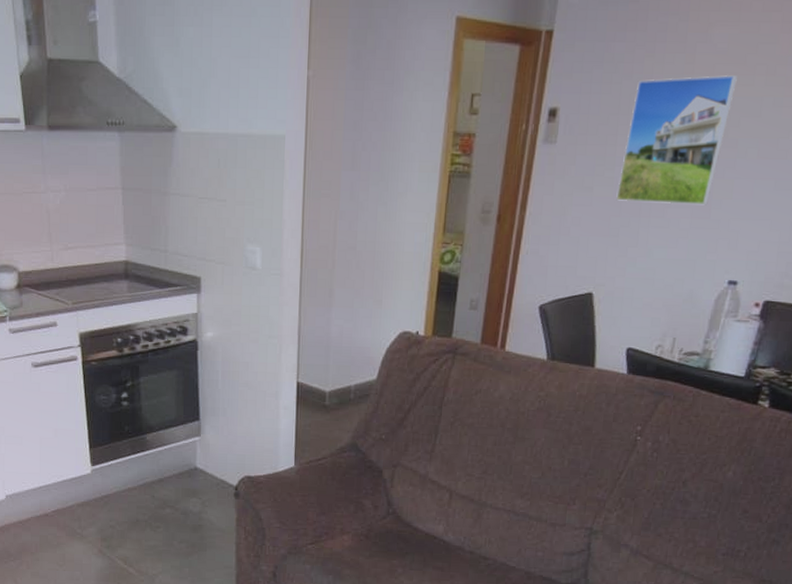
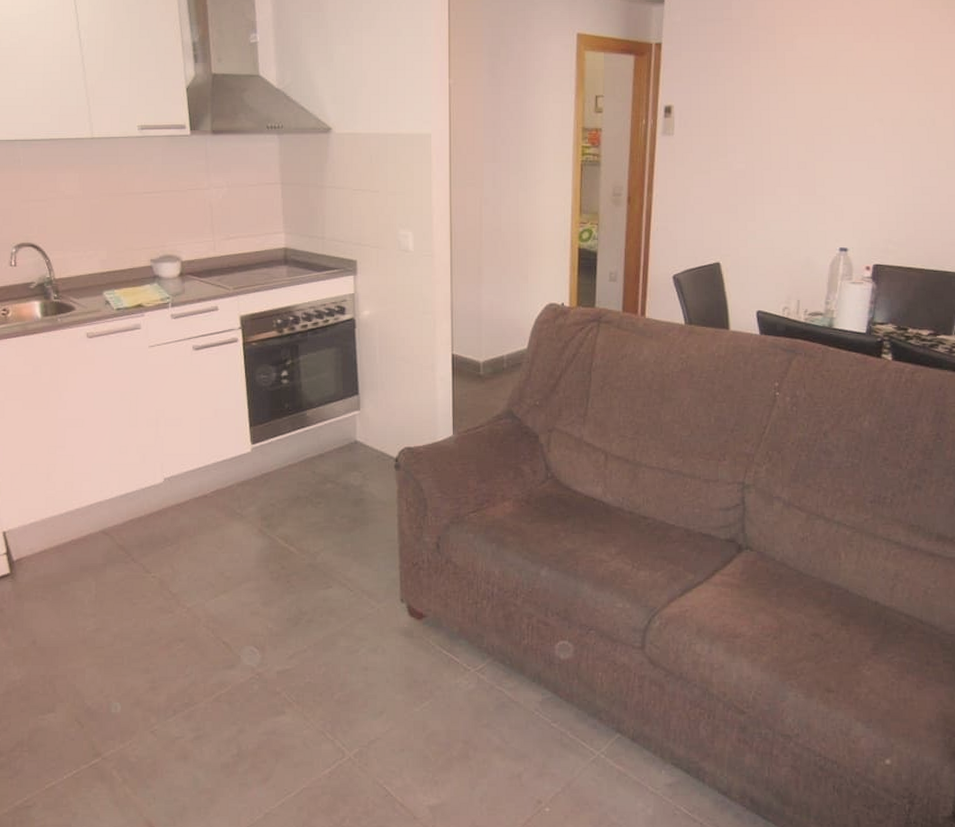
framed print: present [616,75,737,205] -> none [731,76,823,184]

